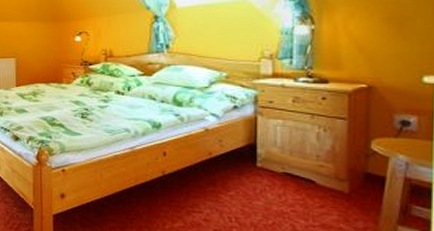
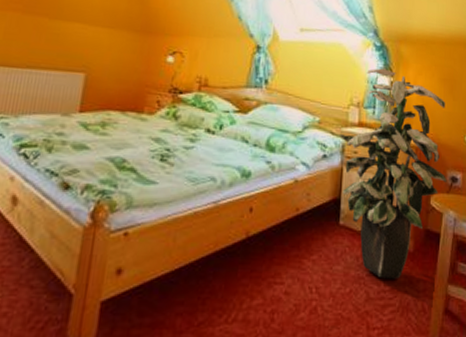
indoor plant: none [250,17,395,216] -> present [339,68,447,279]

